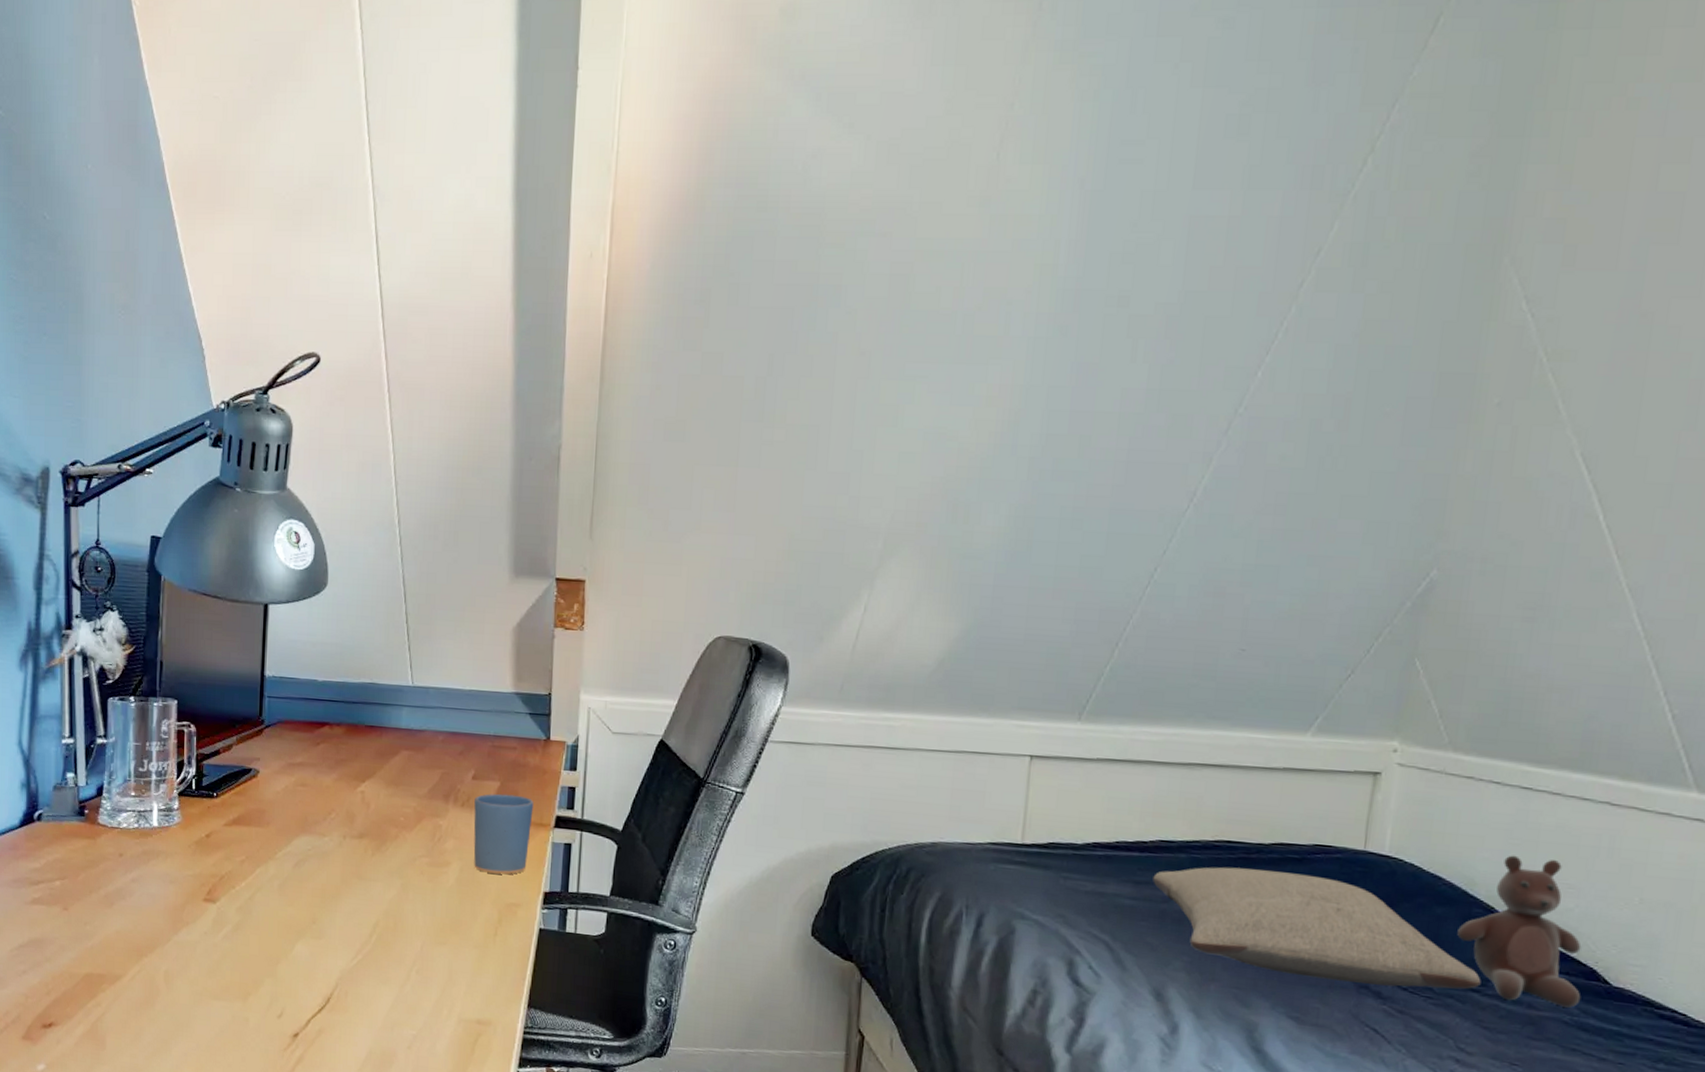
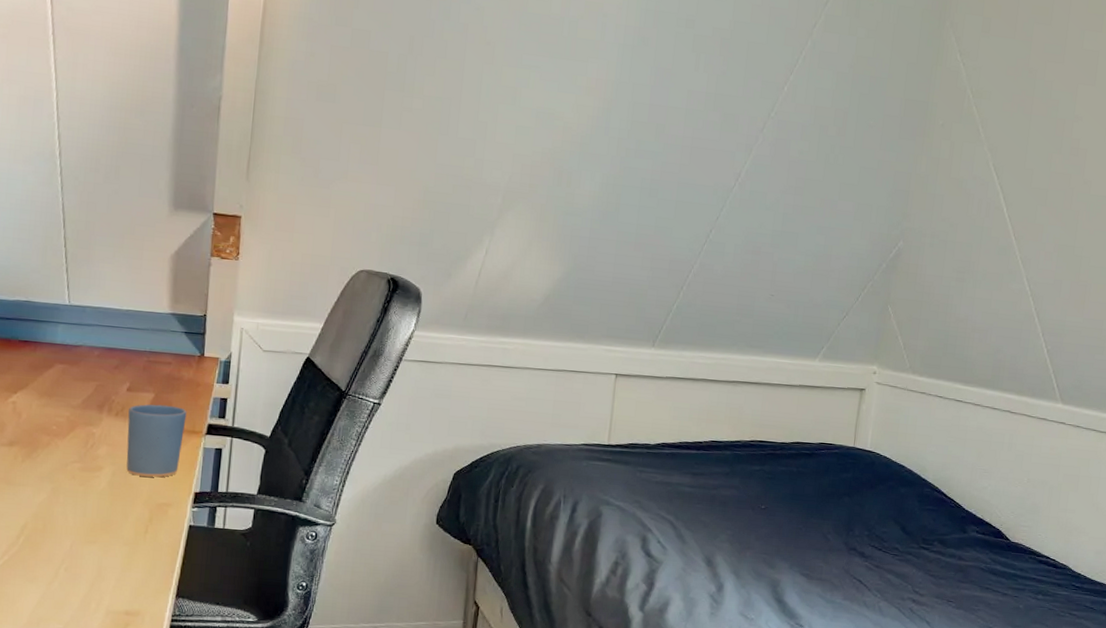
pillow: present [1153,866,1481,990] -> none [706,460,930,548]
teddy bear: present [1457,855,1582,1008] -> none [914,449,992,558]

